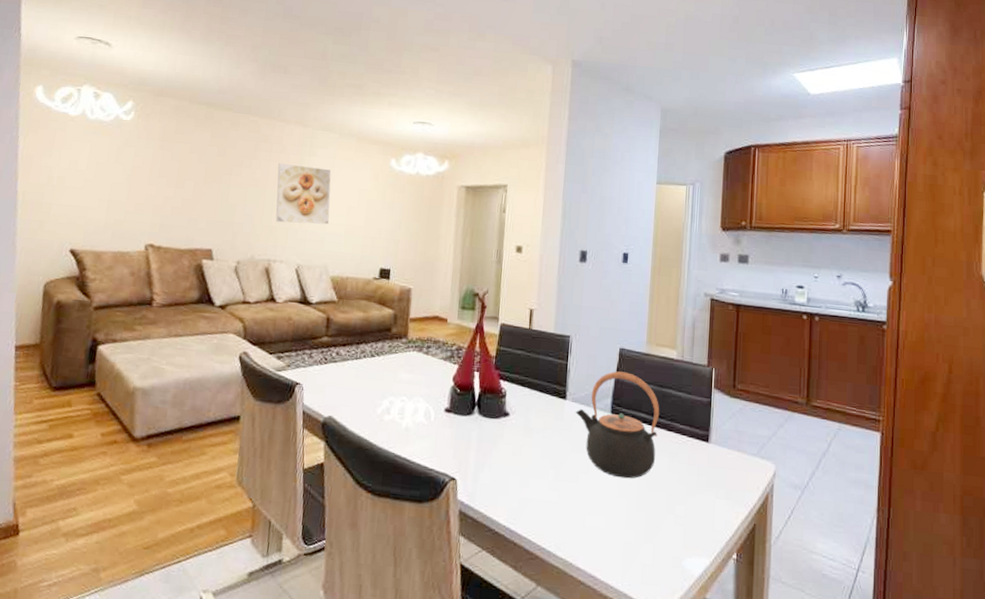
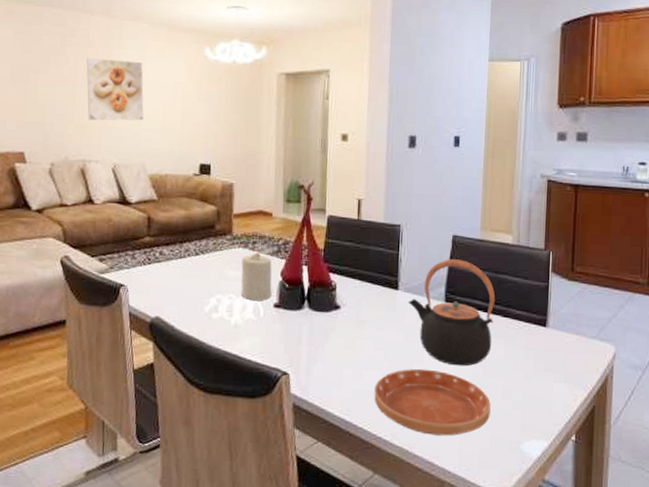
candle: none [413,356,445,405] -> present [241,252,272,300]
saucer: none [539,479,654,550] -> present [374,368,491,436]

